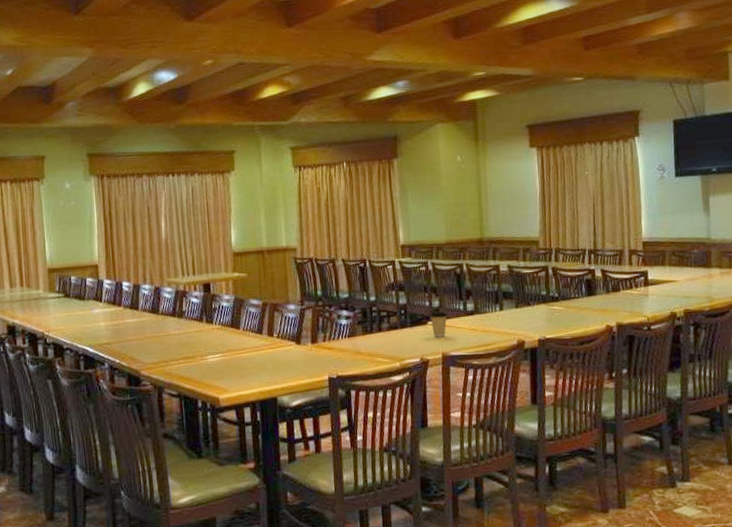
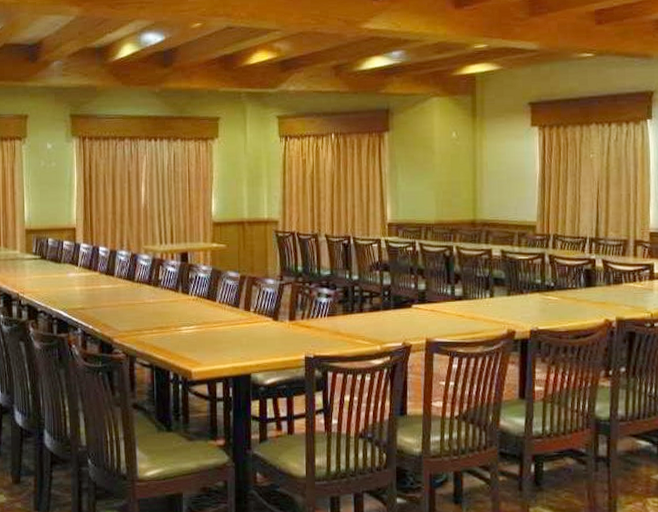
coffee cup: present [429,311,448,337] -> none [414,294,434,322]

